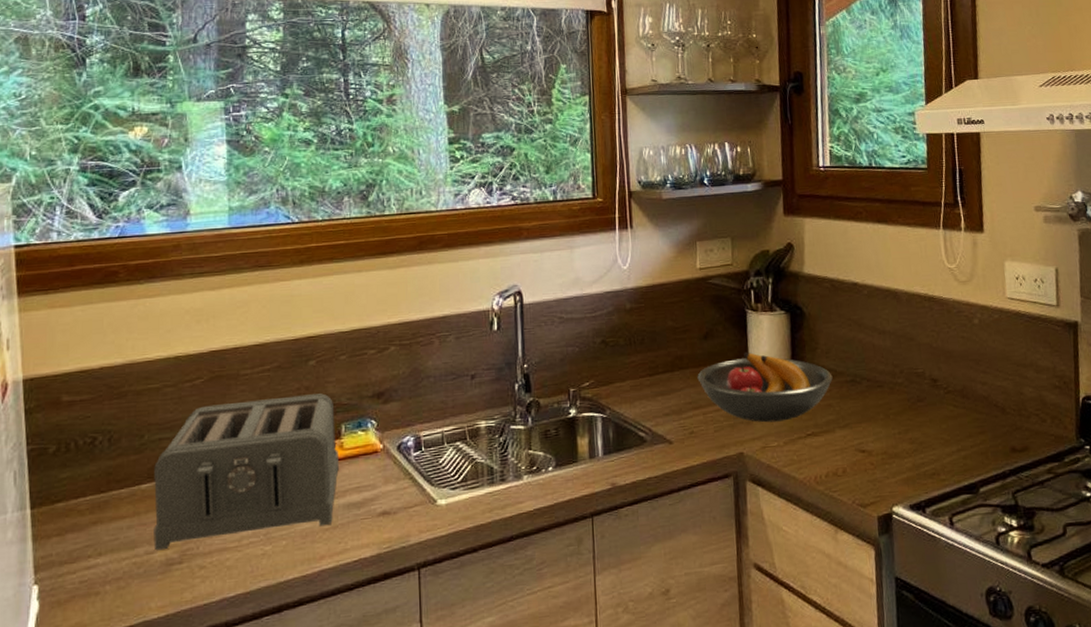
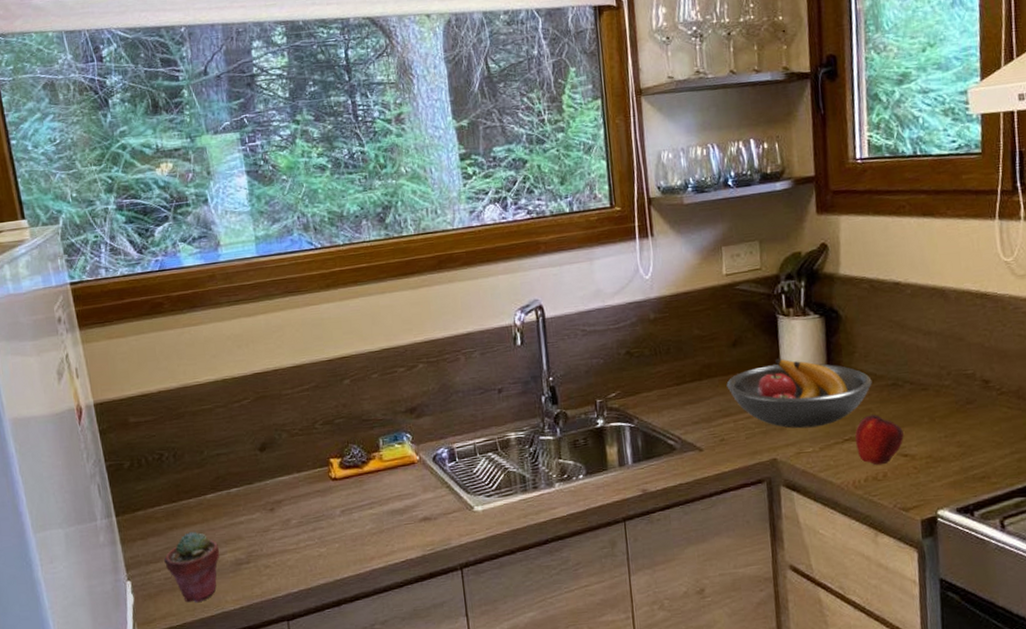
potted succulent: none [82,527,149,611] -> present [164,531,220,603]
toaster: present [154,393,339,551] -> none [215,410,380,552]
apple: none [817,410,862,461] -> present [855,414,904,466]

